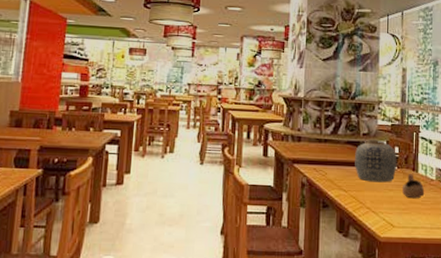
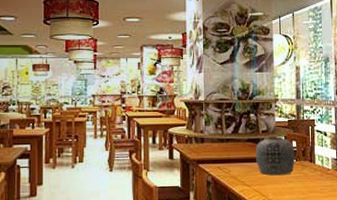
cup: present [403,174,425,199] -> none [302,165,322,188]

